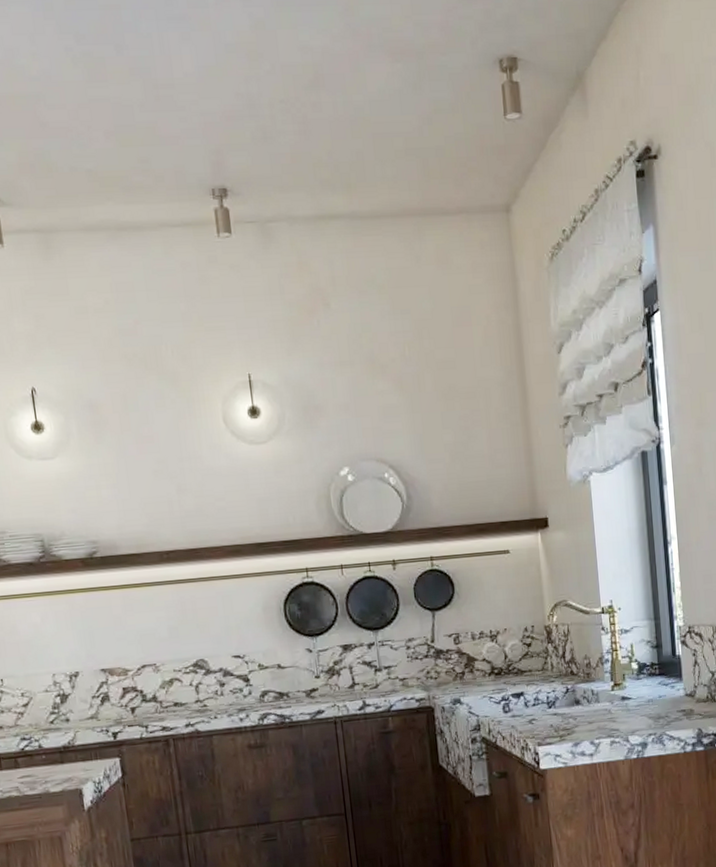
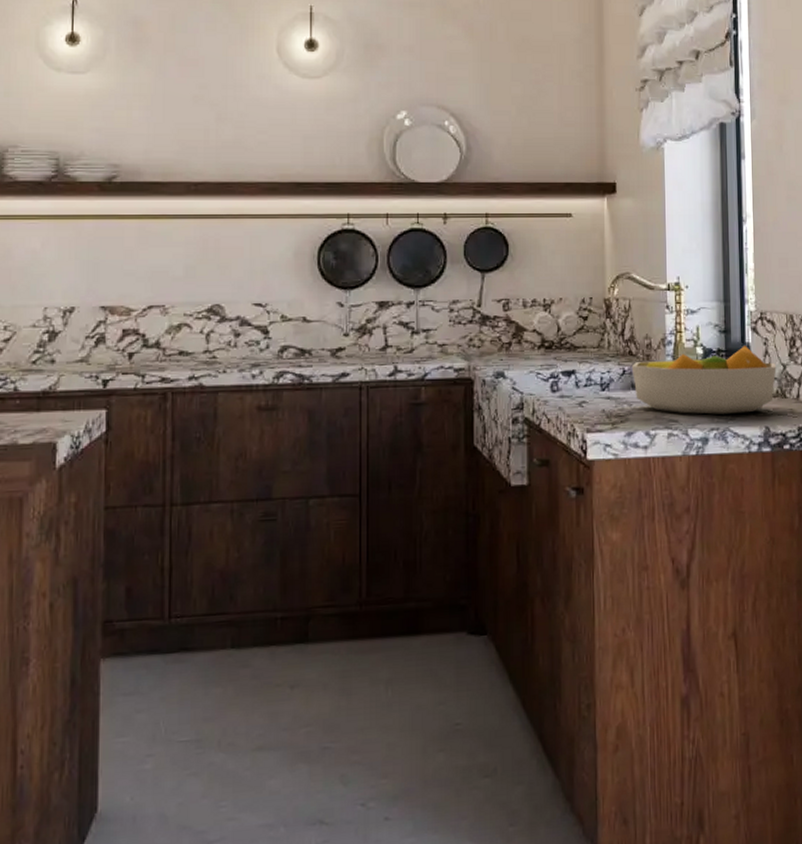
fruit bowl: none [574,658,706,723] -> present [631,346,776,415]

